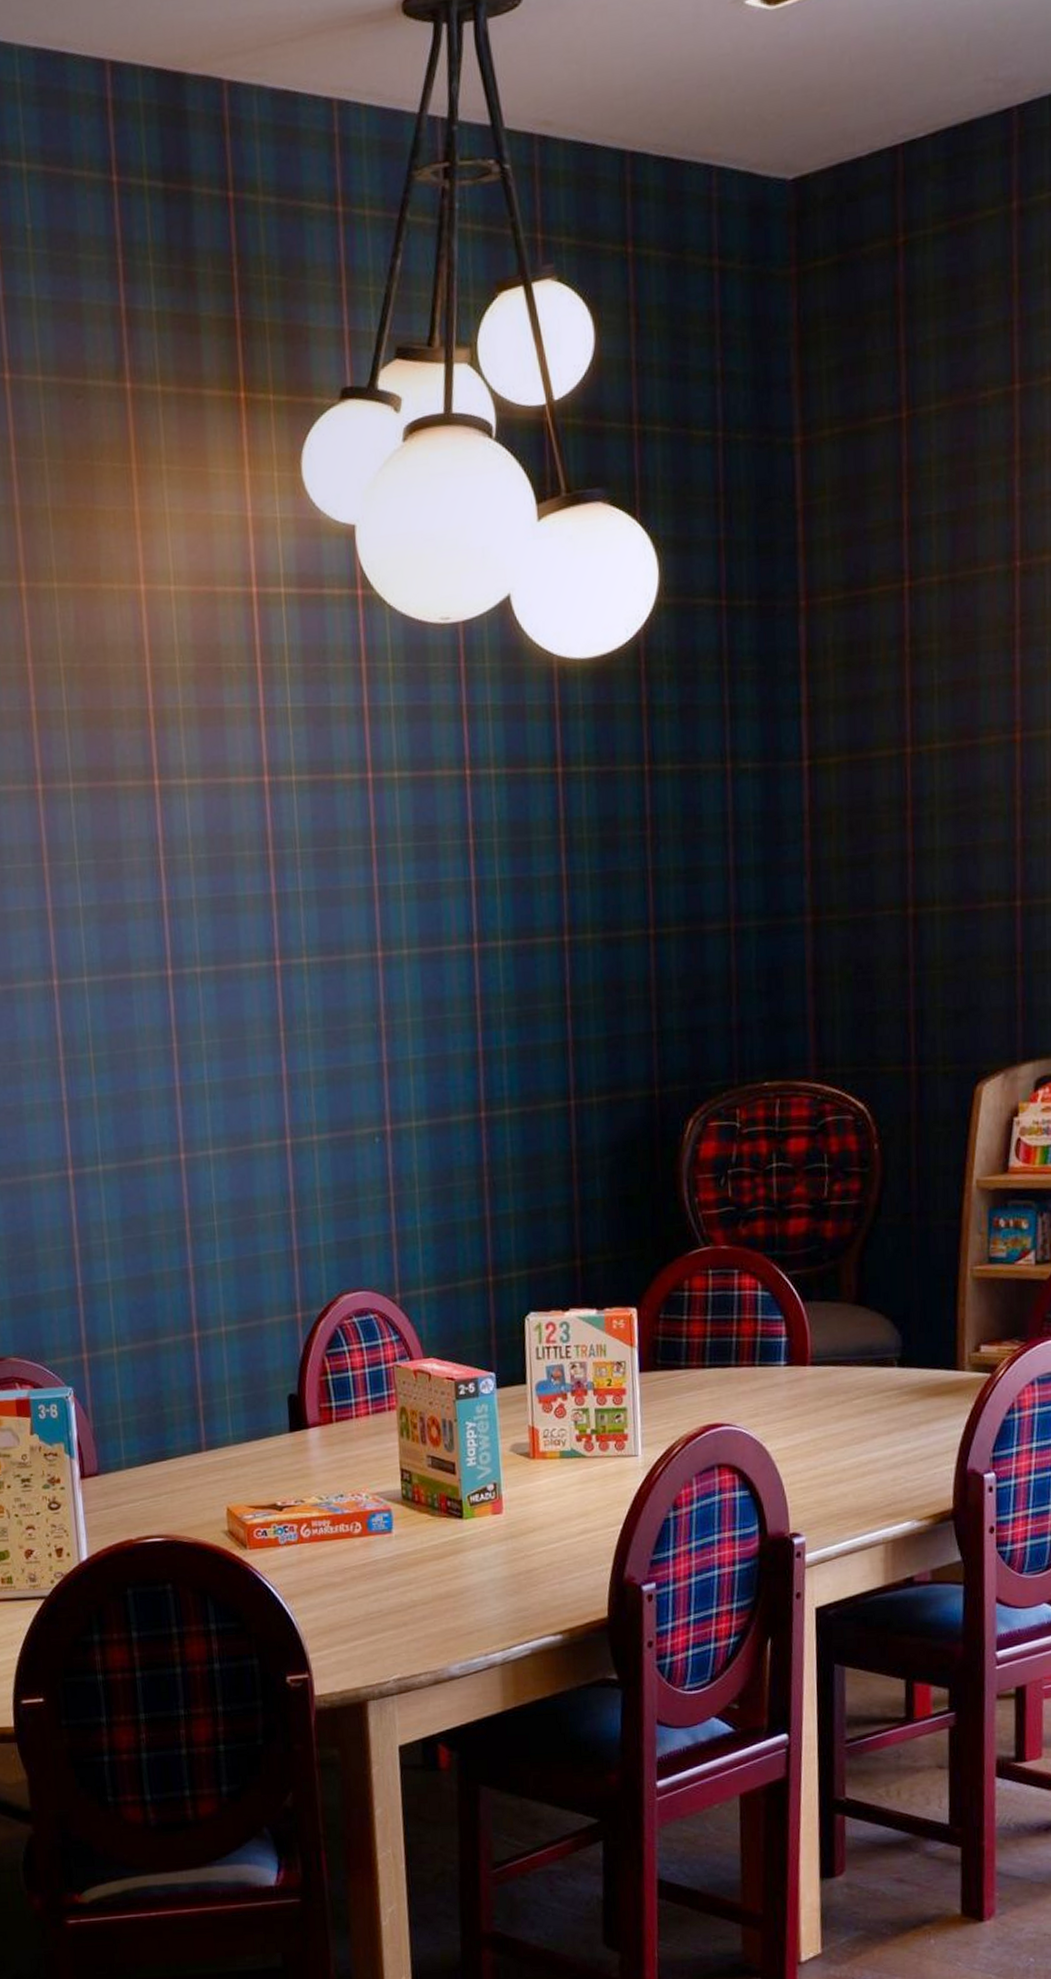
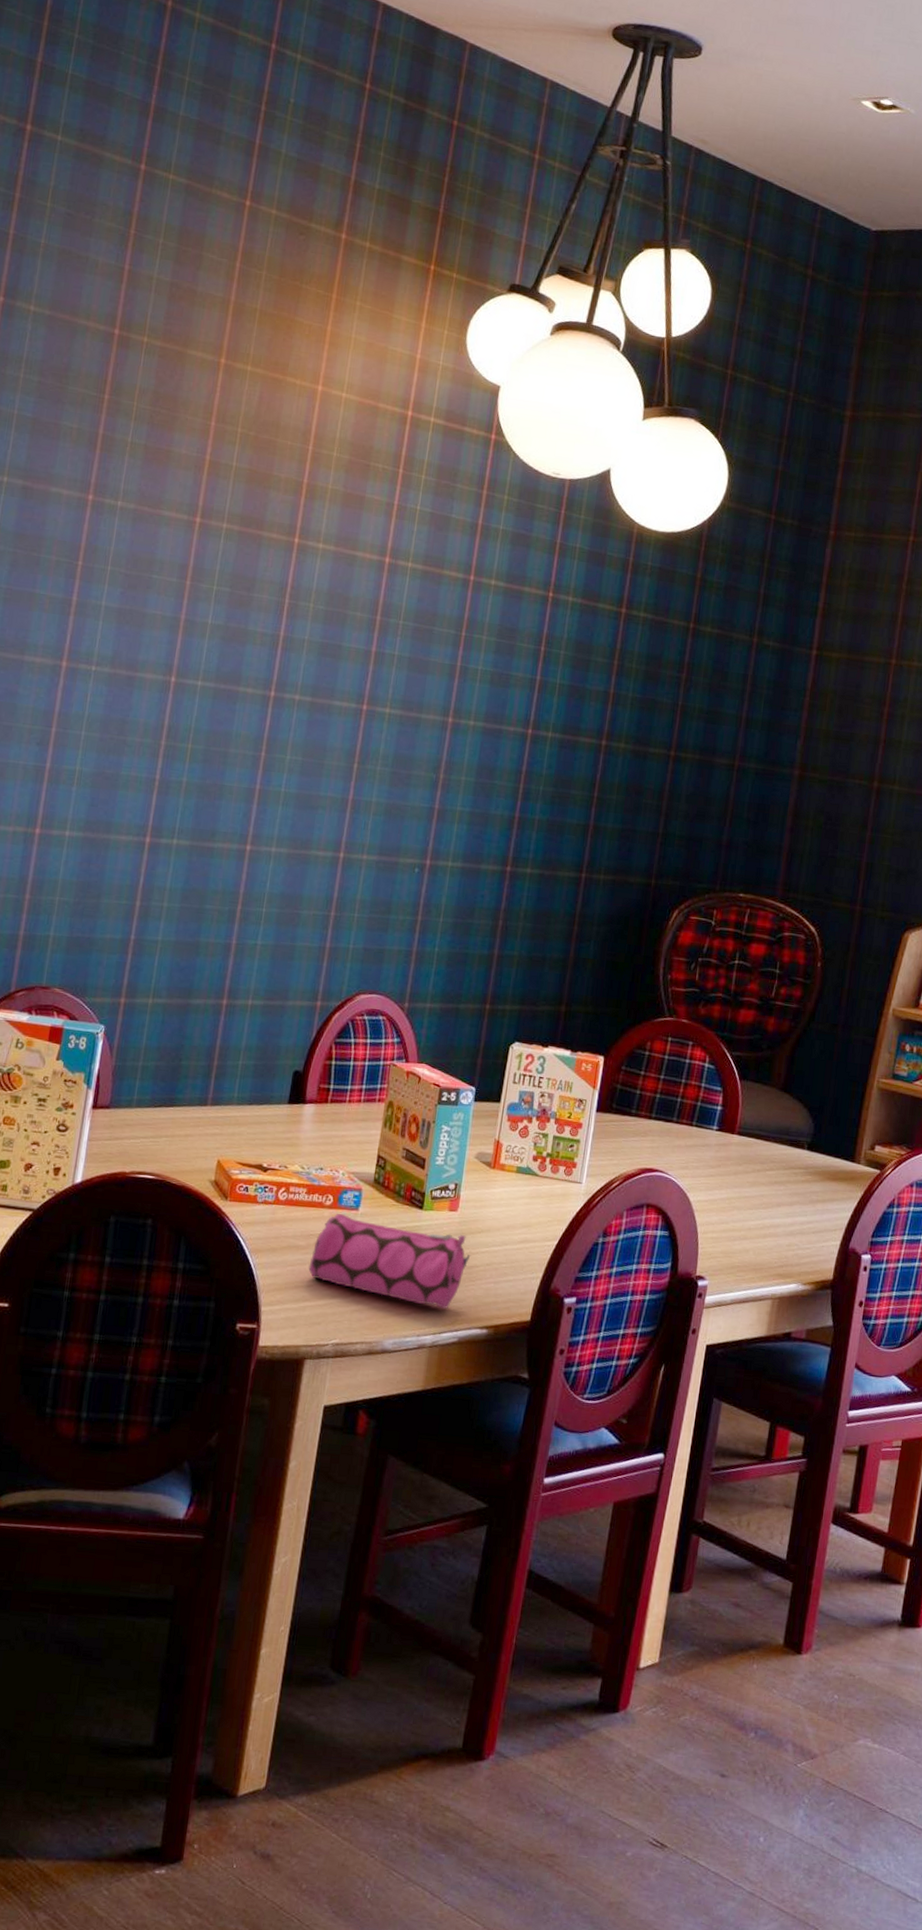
pencil case: none [350,1538,527,1621] -> present [308,1214,471,1309]

